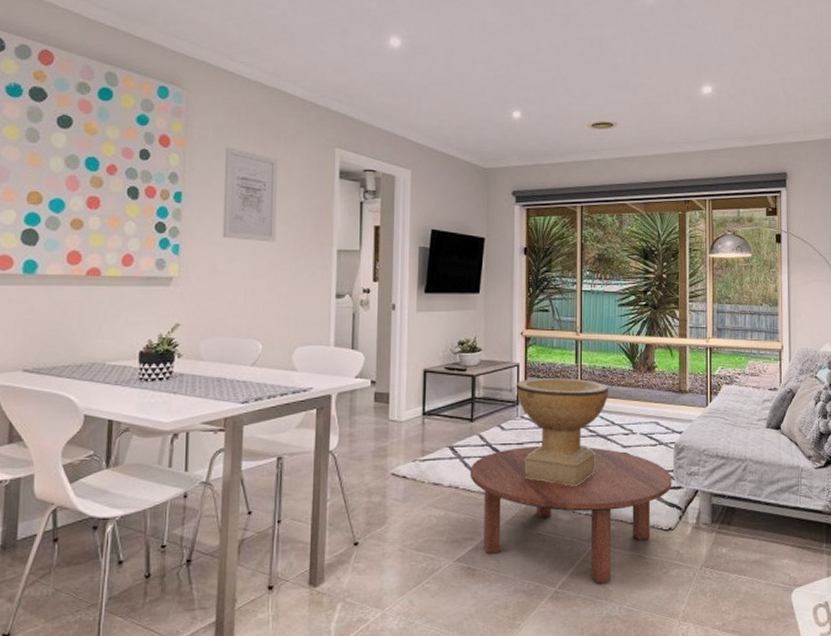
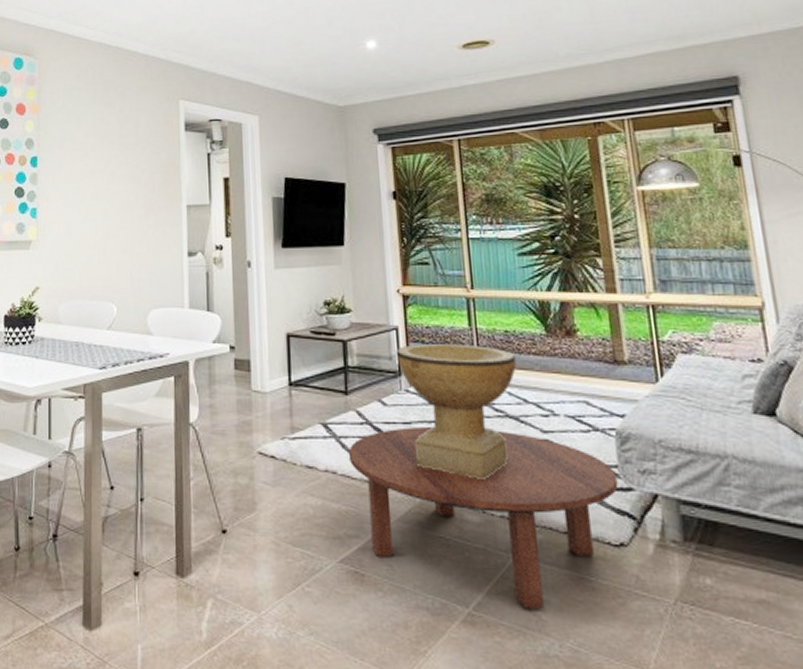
wall art: present [222,147,278,243] -> none [74,109,126,201]

